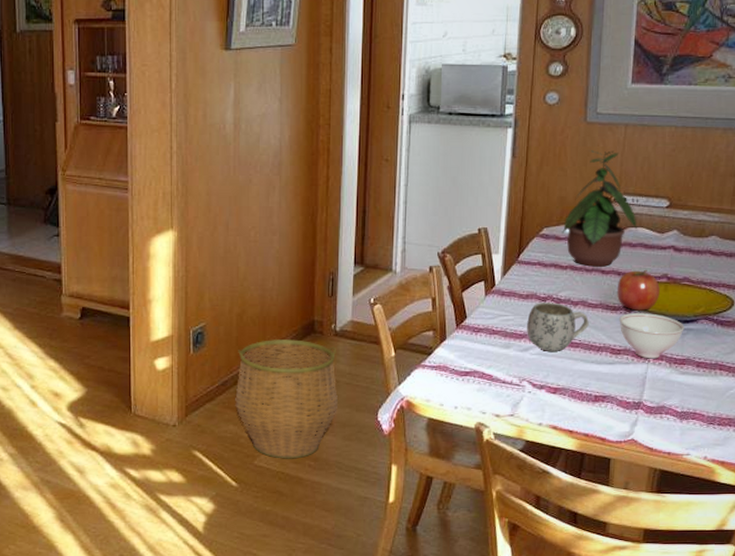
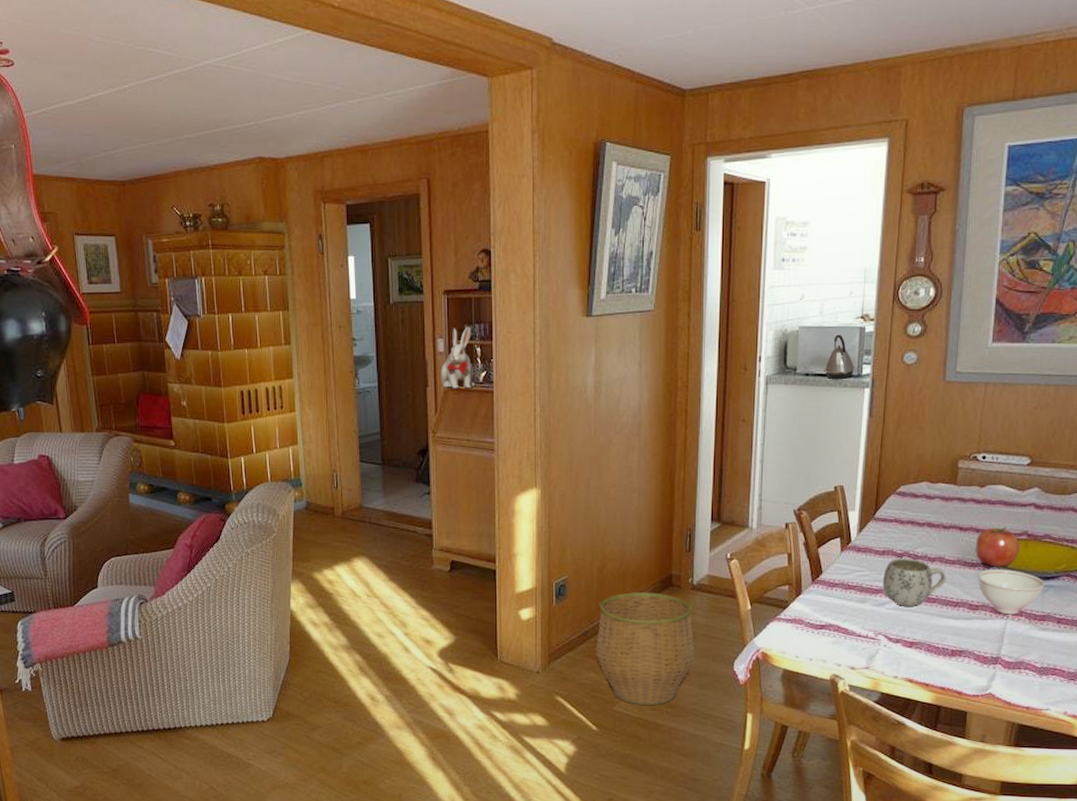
decorative figurine: none [71,58,108,124] -> present [440,326,475,389]
kettle: none [468,73,498,120] -> present [825,334,855,380]
potted plant: present [563,150,637,267] -> none [920,409,997,524]

